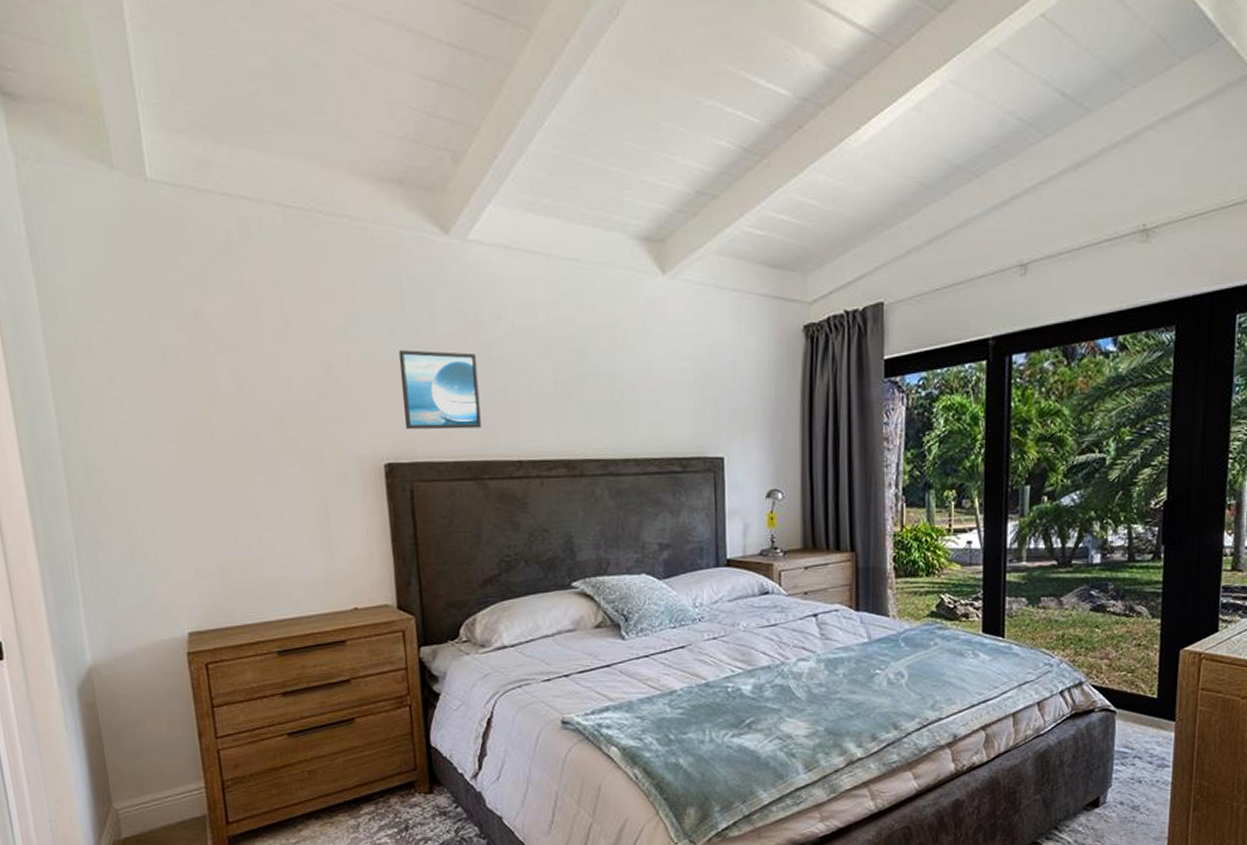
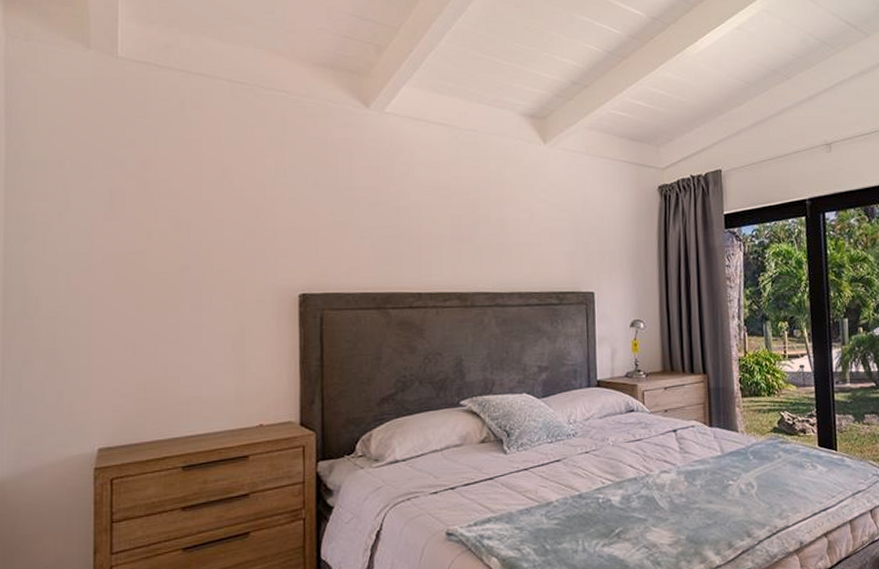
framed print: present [398,350,482,430] -> none [319,198,387,265]

